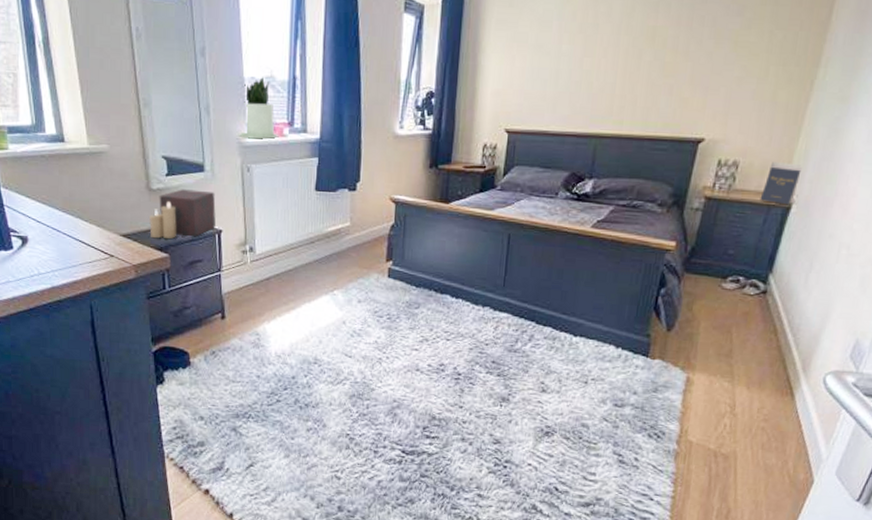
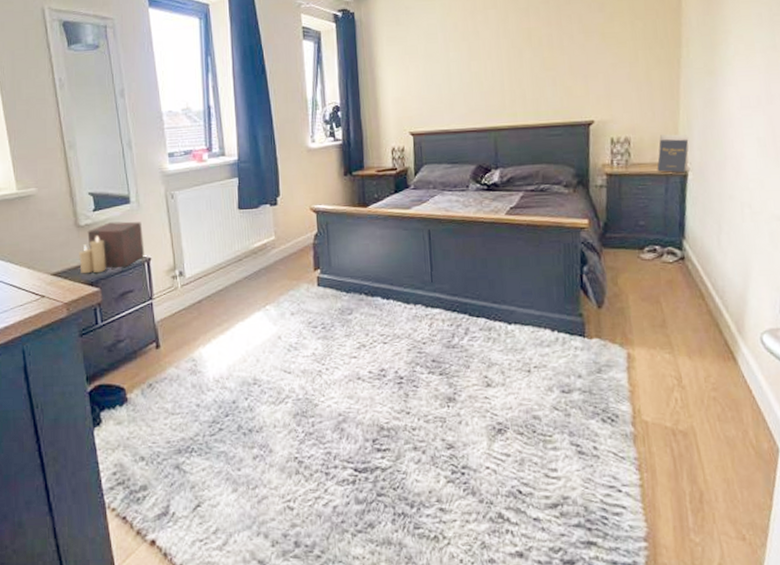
planter: present [238,77,278,140] -> none [160,110,198,168]

